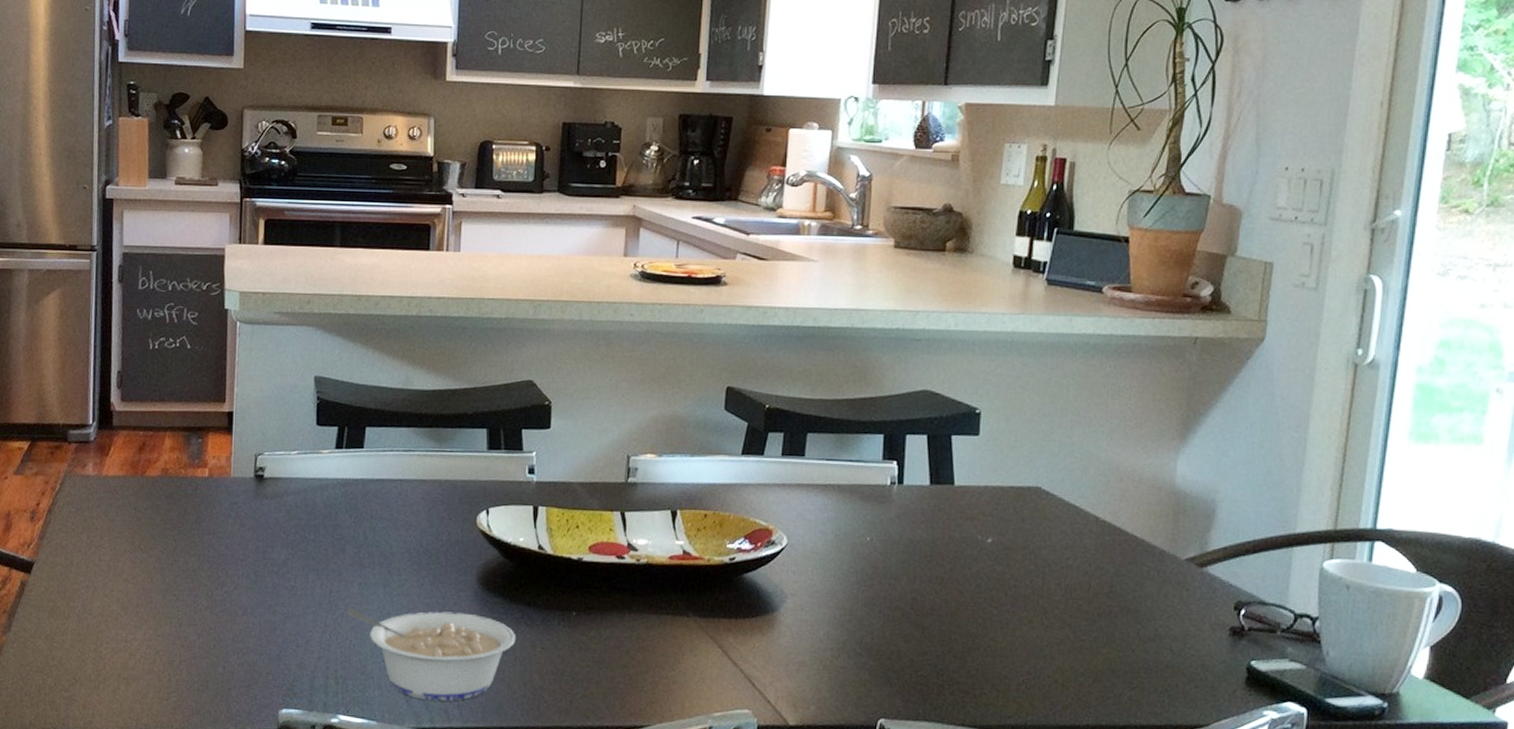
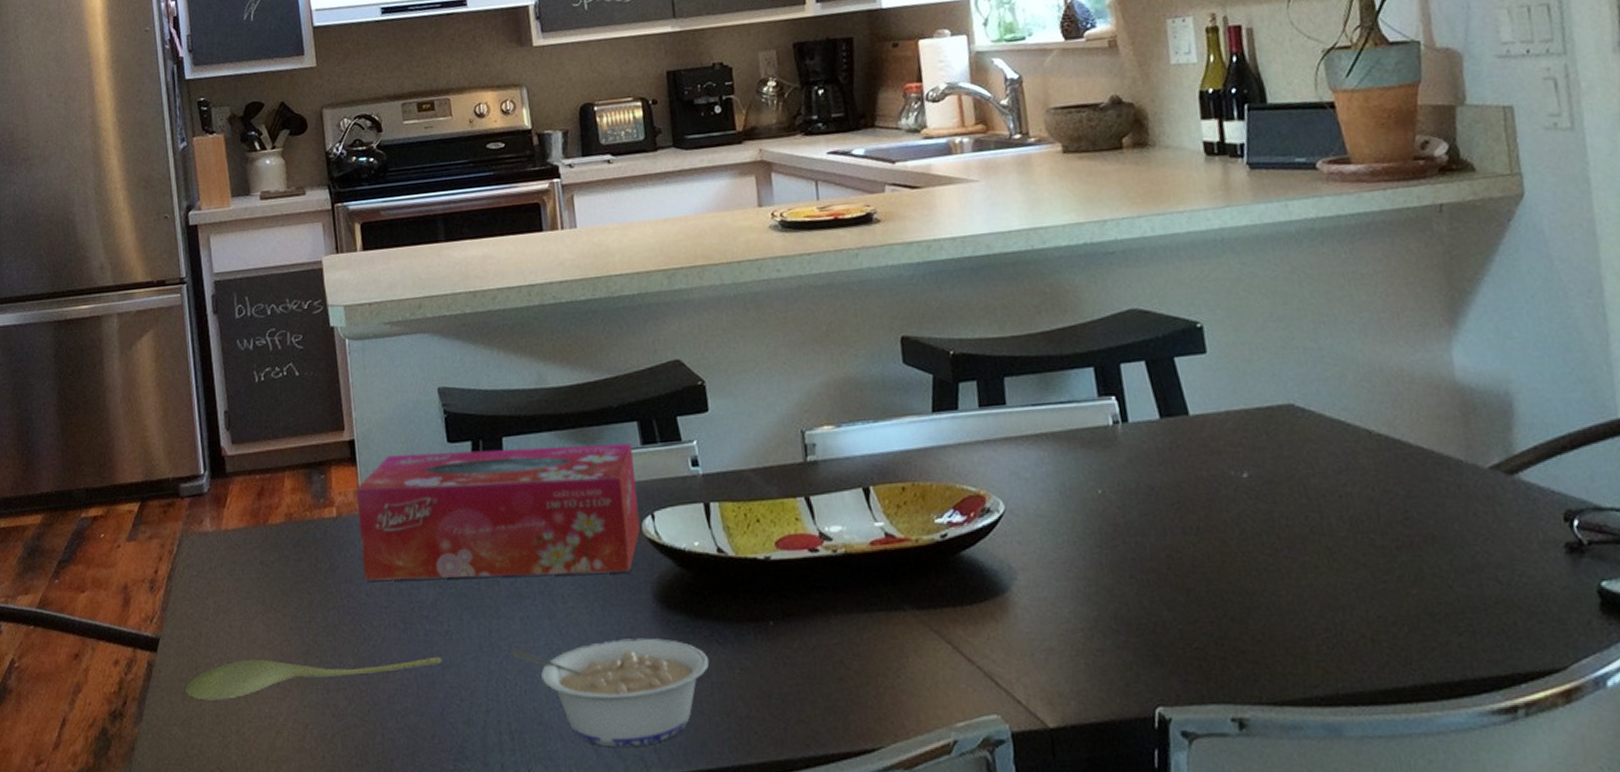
spoon: none [53,590,285,622] -> present [185,656,442,701]
tissue box: none [226,430,480,556] -> present [355,443,641,581]

